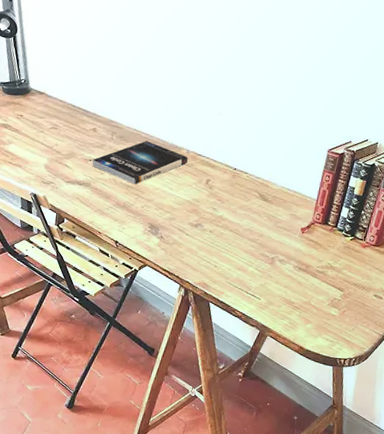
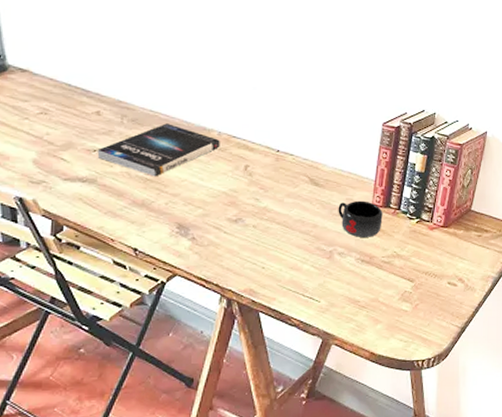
mug: none [282,216,321,249] -> present [338,200,383,237]

